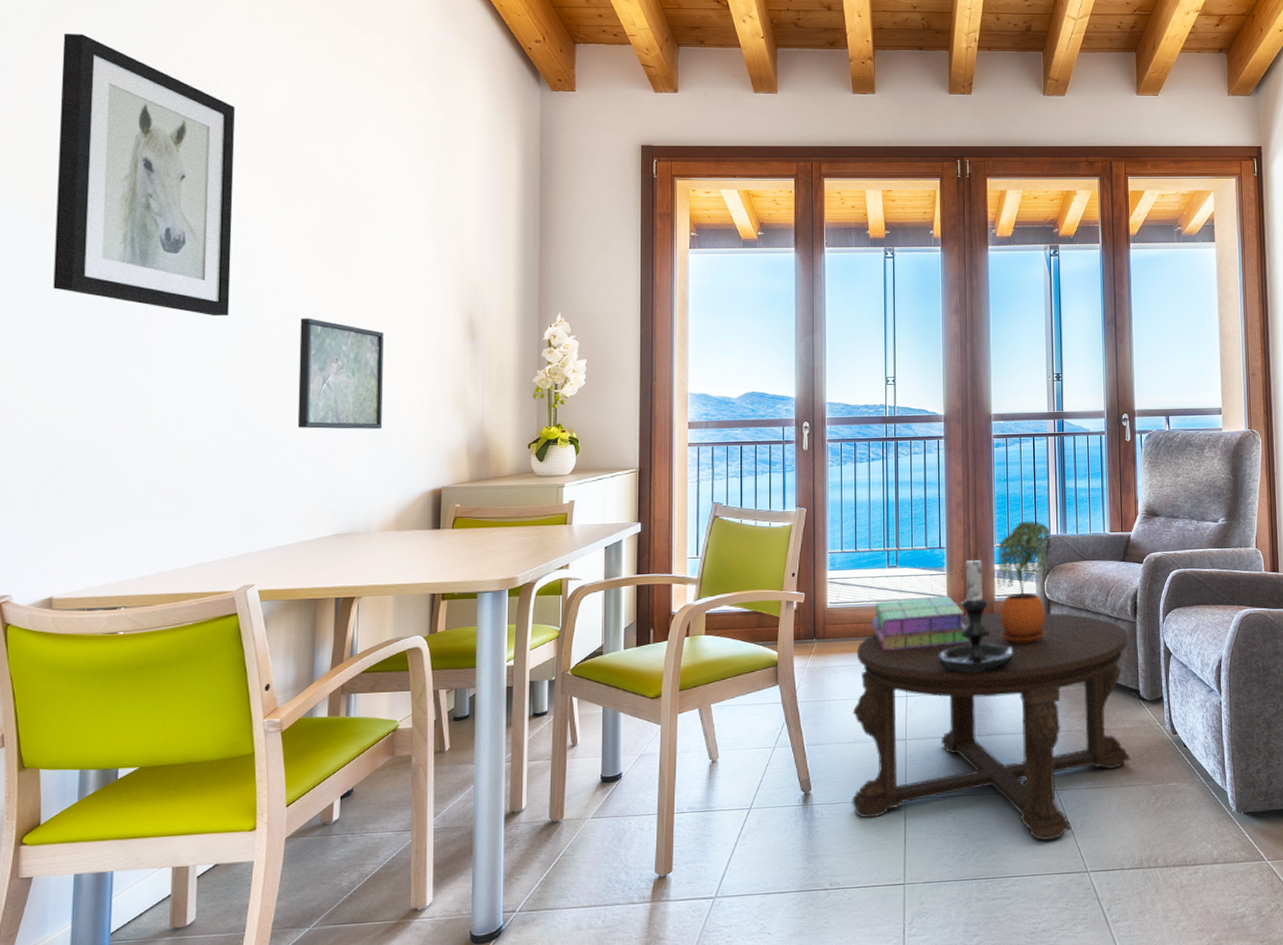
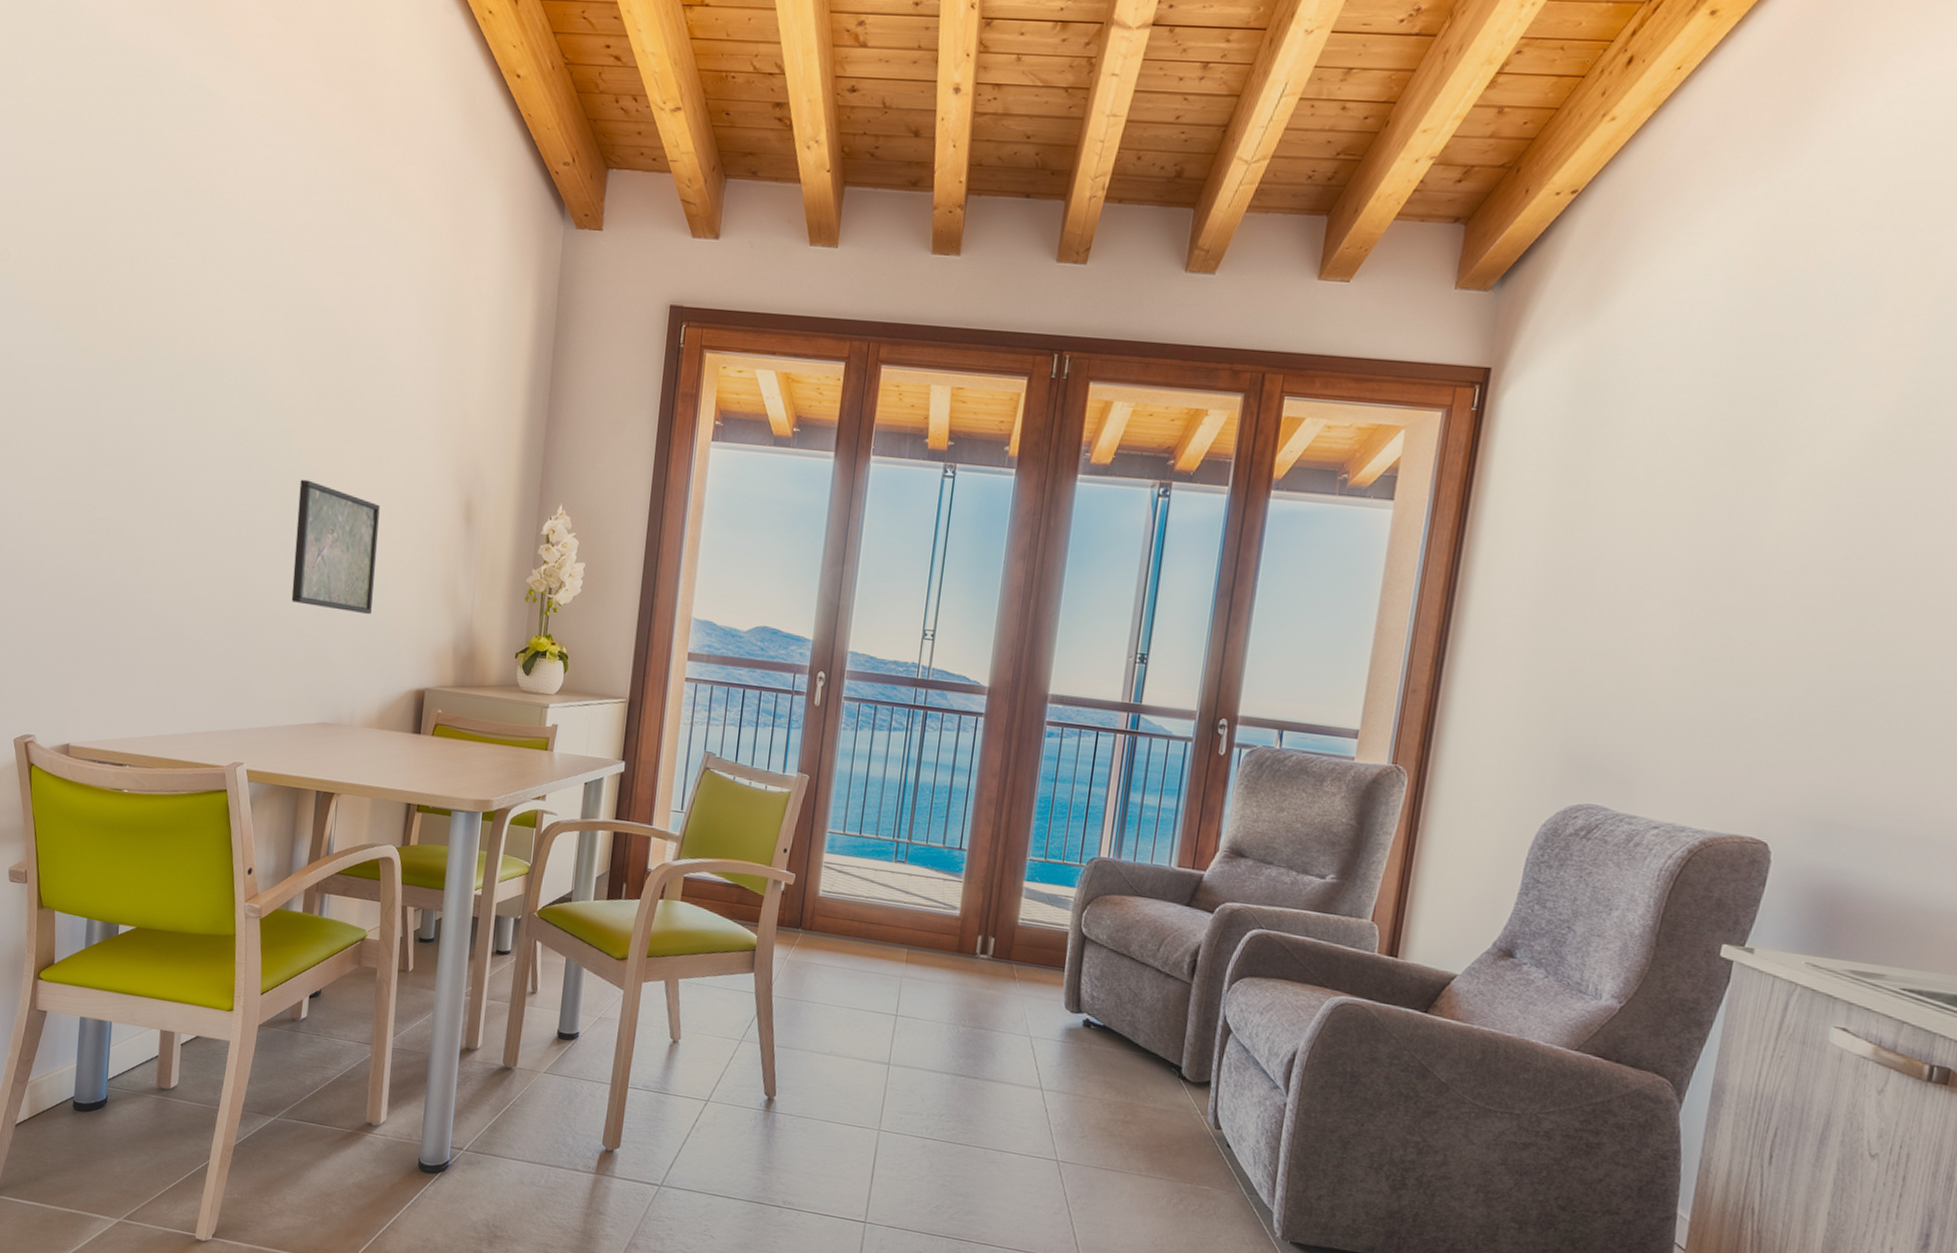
wall art: present [53,34,235,317] -> none [77,132,250,469]
coffee table: present [852,612,1130,842] -> none [818,935,1179,1217]
stack of books: present [871,596,969,651] -> none [866,900,979,969]
candle holder: present [938,553,1014,674] -> none [938,863,1032,1008]
potted plant: present [997,521,1055,645] -> none [1018,834,1100,984]

